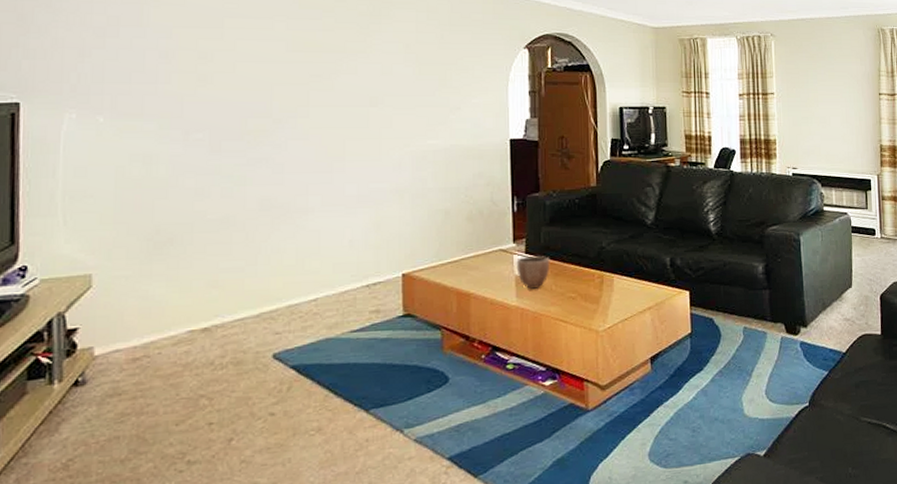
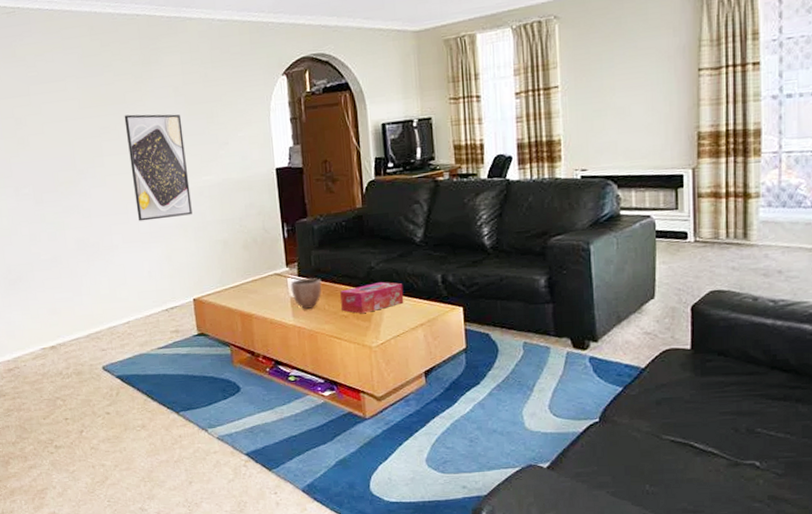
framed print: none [341,65,411,183] -> present [124,114,192,221]
tissue box: none [569,263,633,295] -> present [340,282,404,313]

